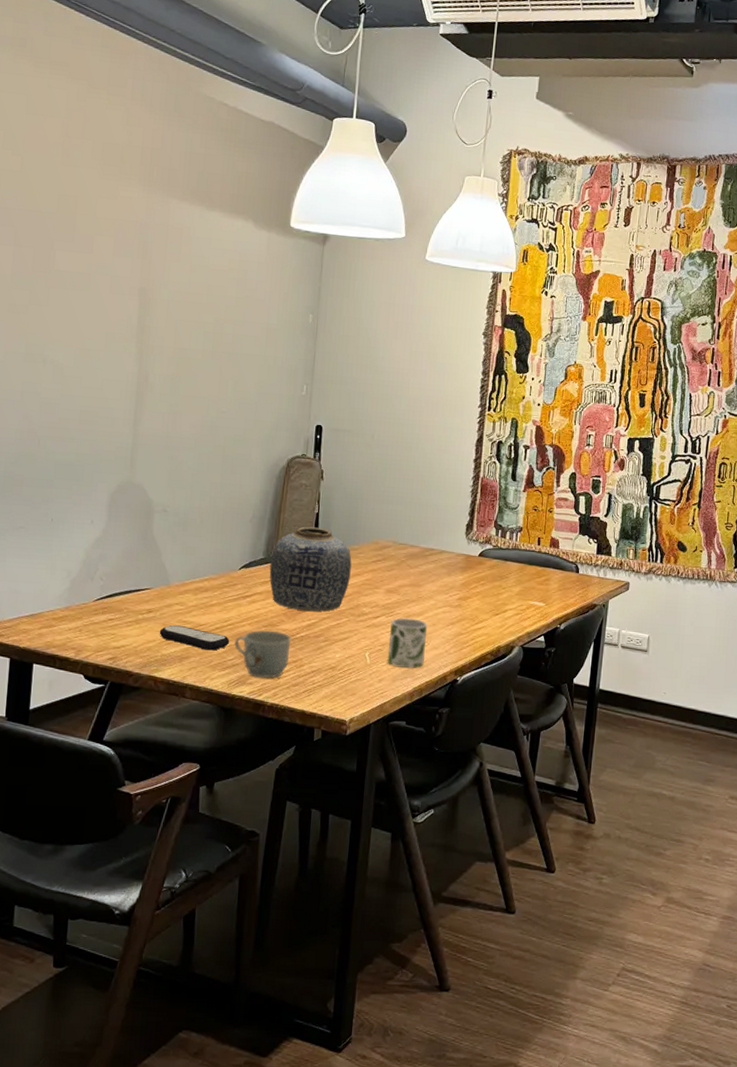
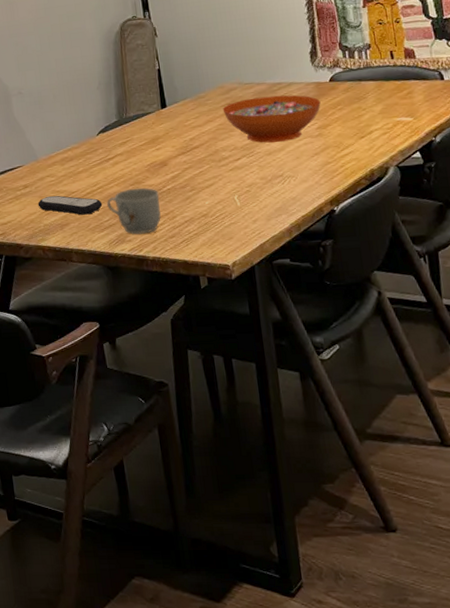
vase: present [269,526,352,612] -> none [123,82,204,165]
decorative bowl: none [372,559,466,607] -> present [222,95,321,143]
mug: present [387,617,428,669] -> none [253,154,296,206]

